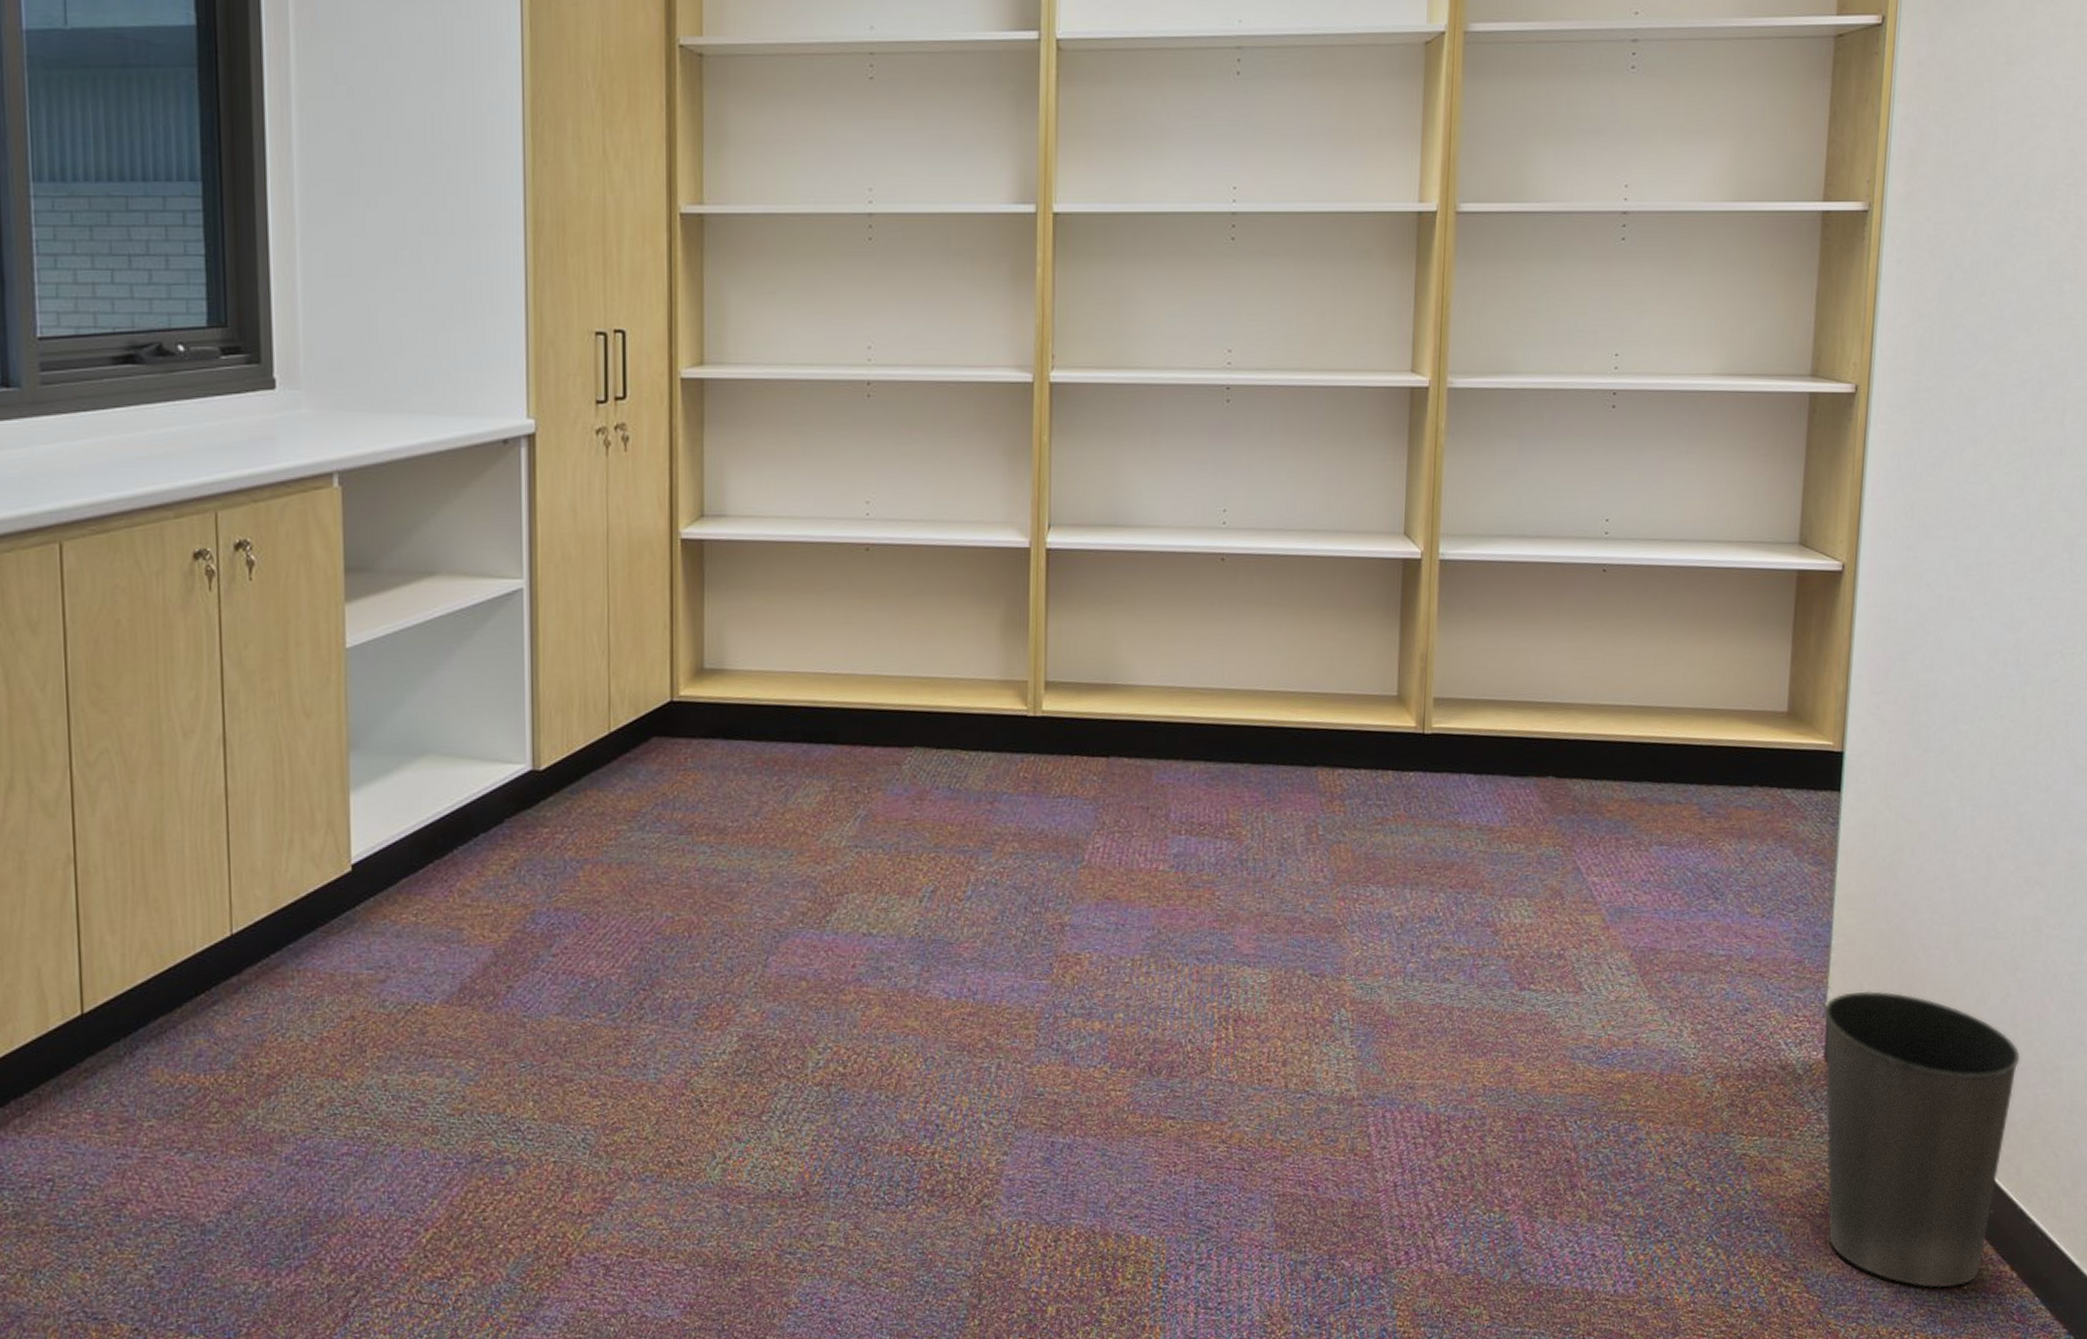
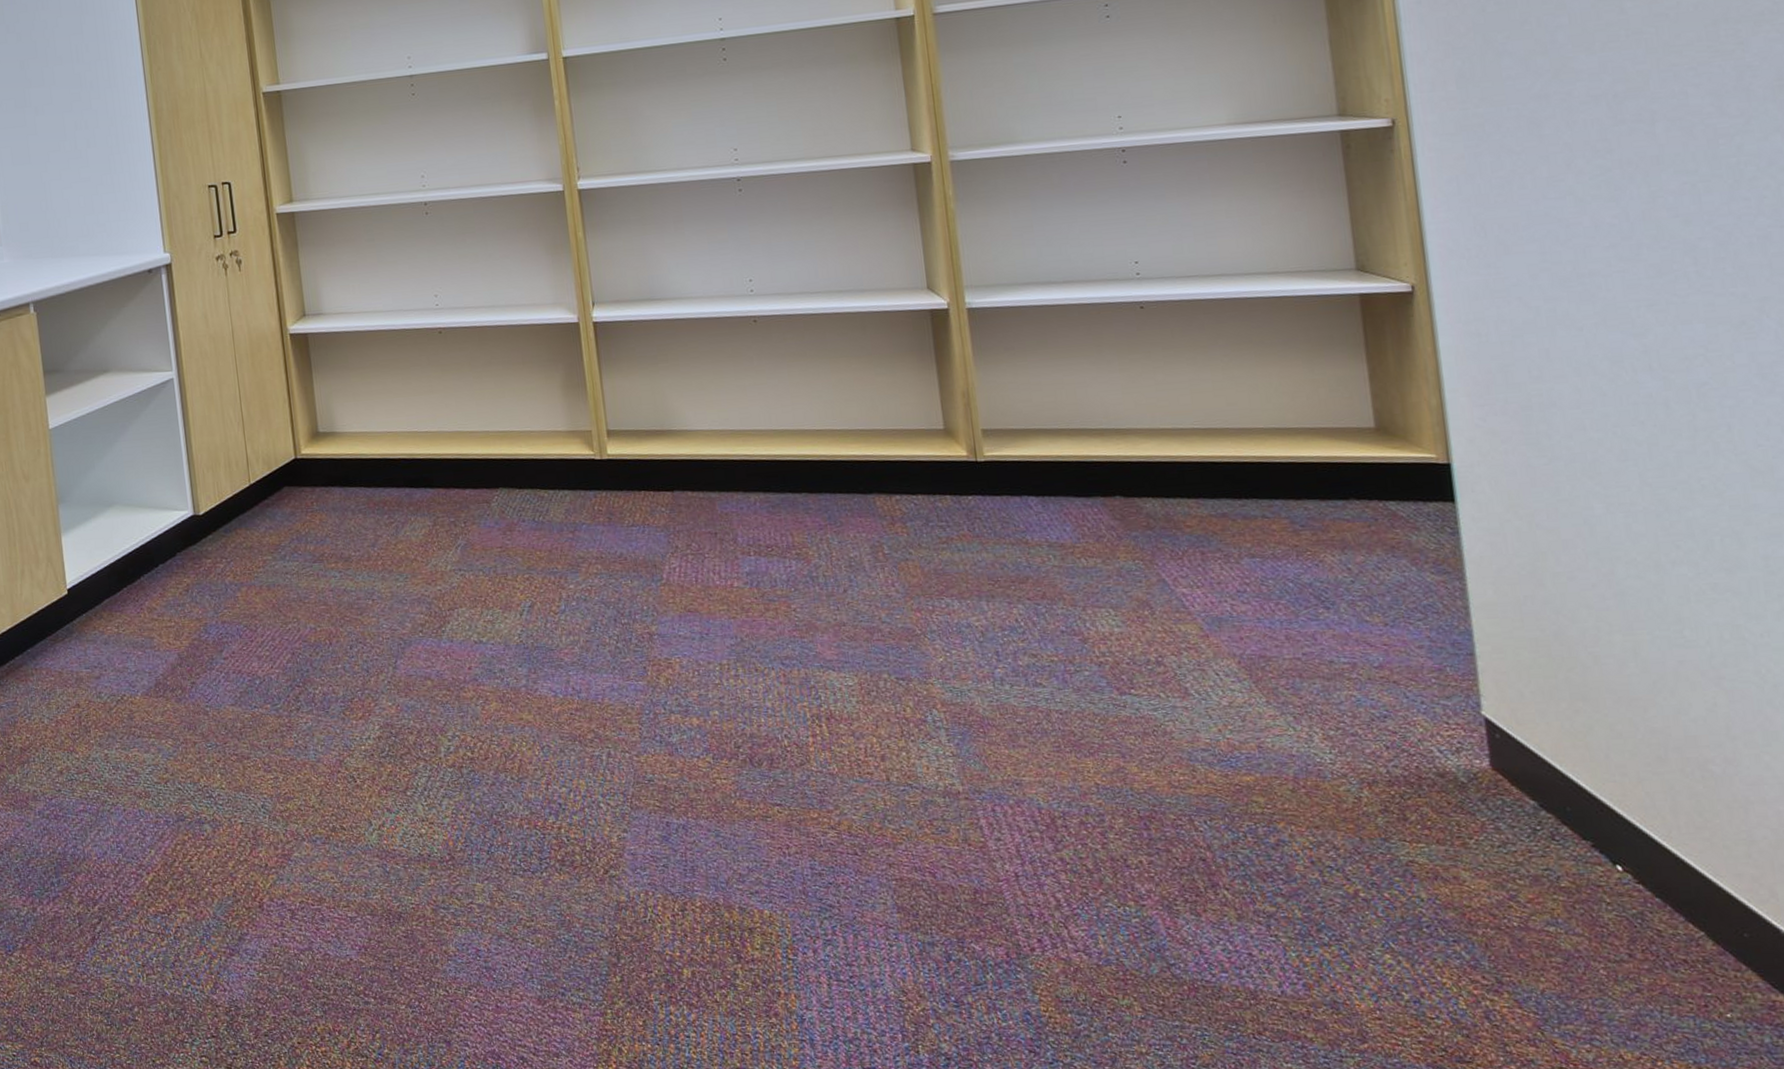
waste basket: present [1823,990,2021,1289] -> none [1479,699,1748,1015]

